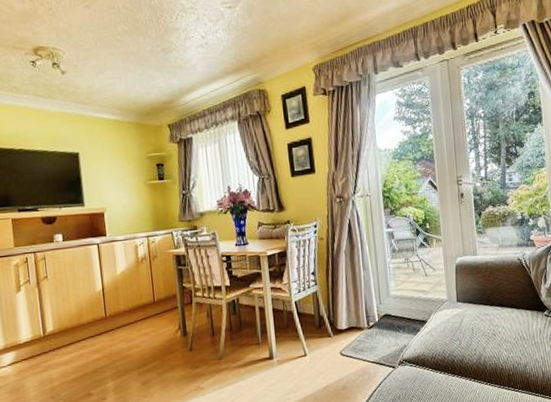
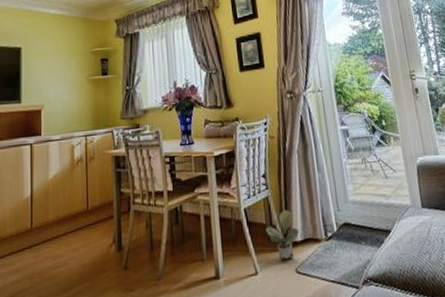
potted plant: none [314,302,344,344] -> present [266,209,299,259]

